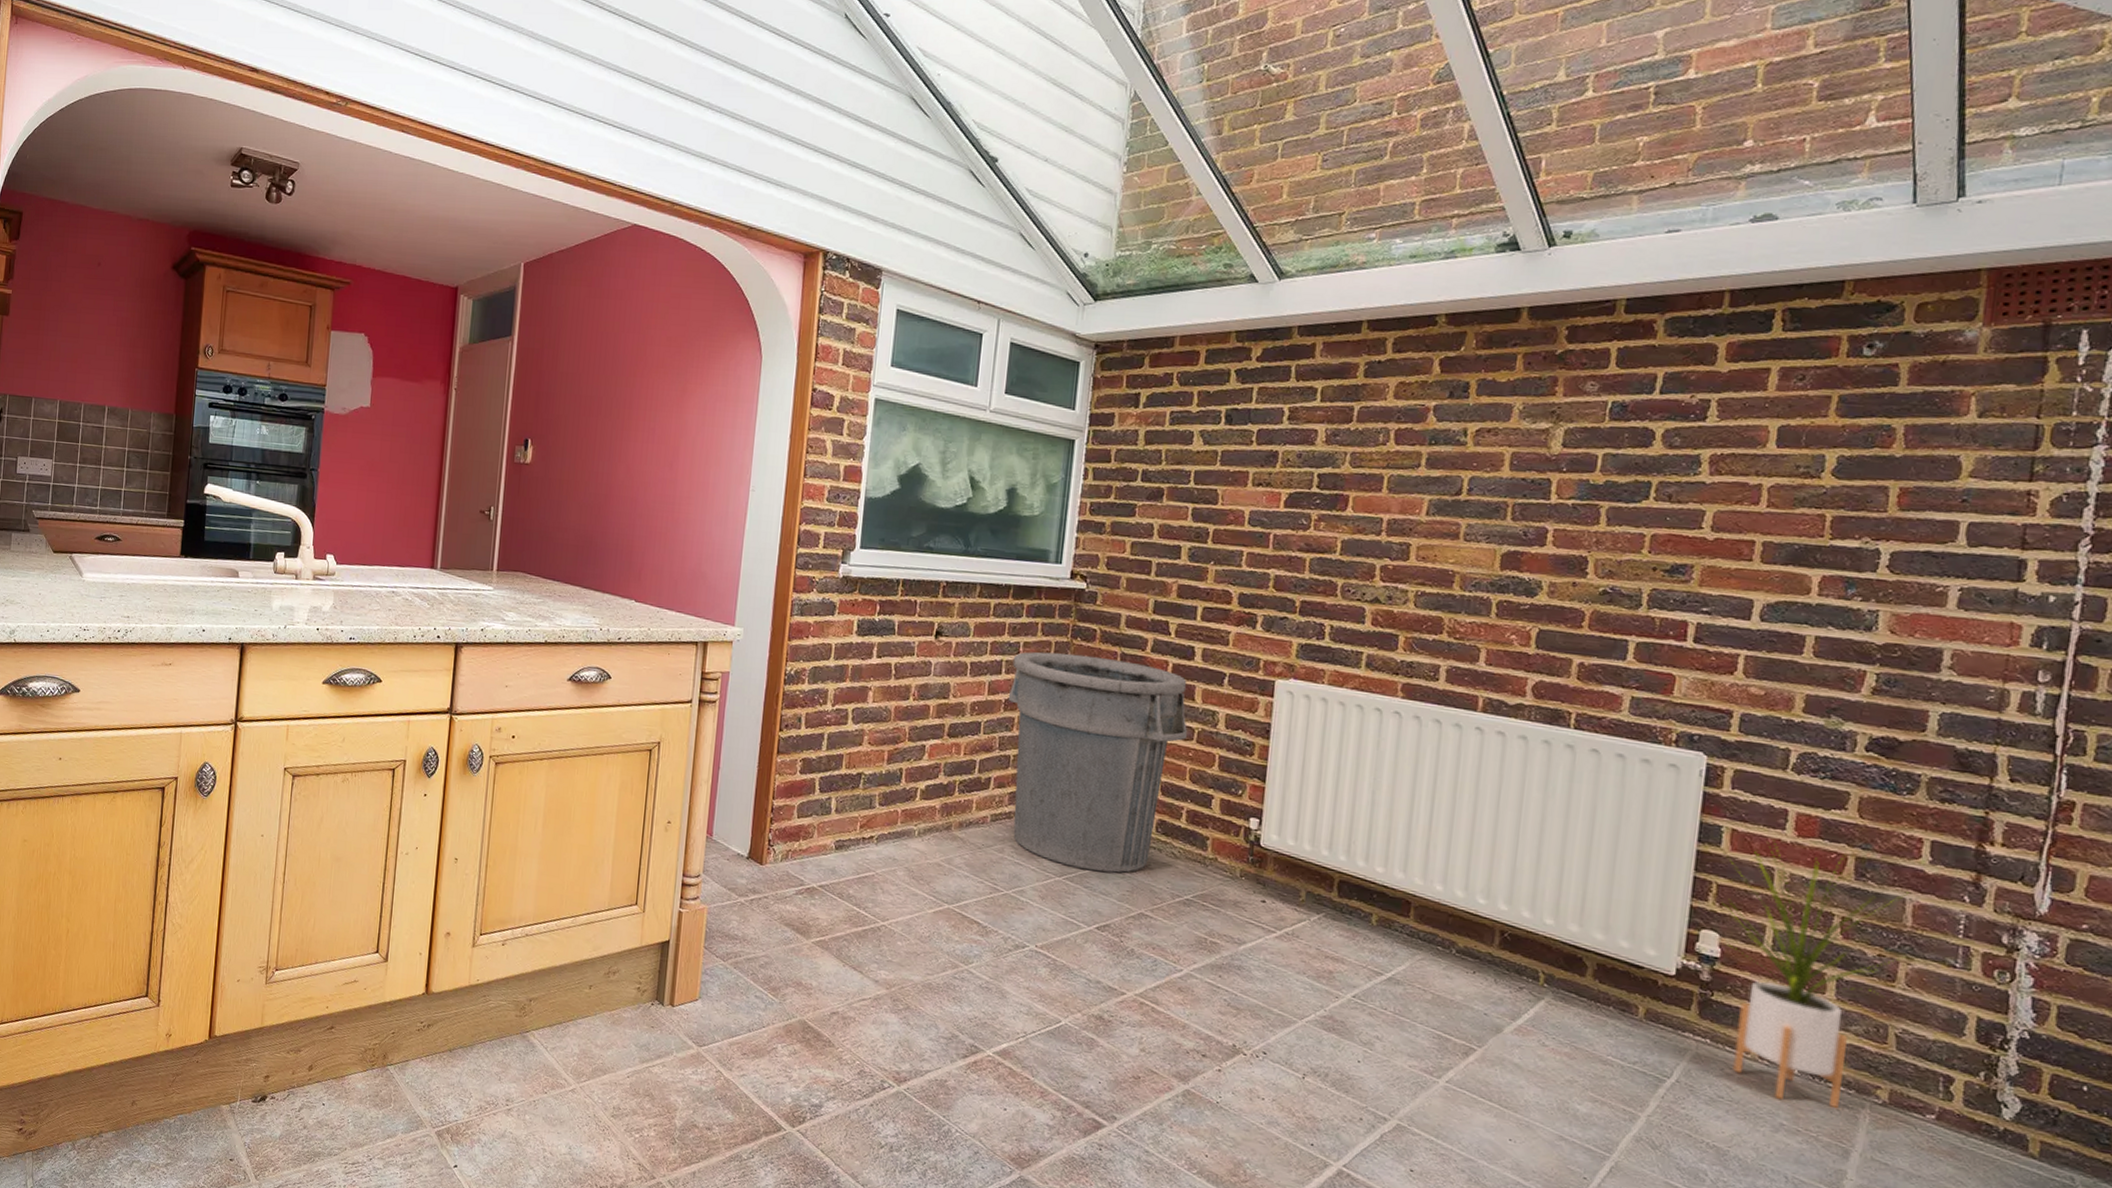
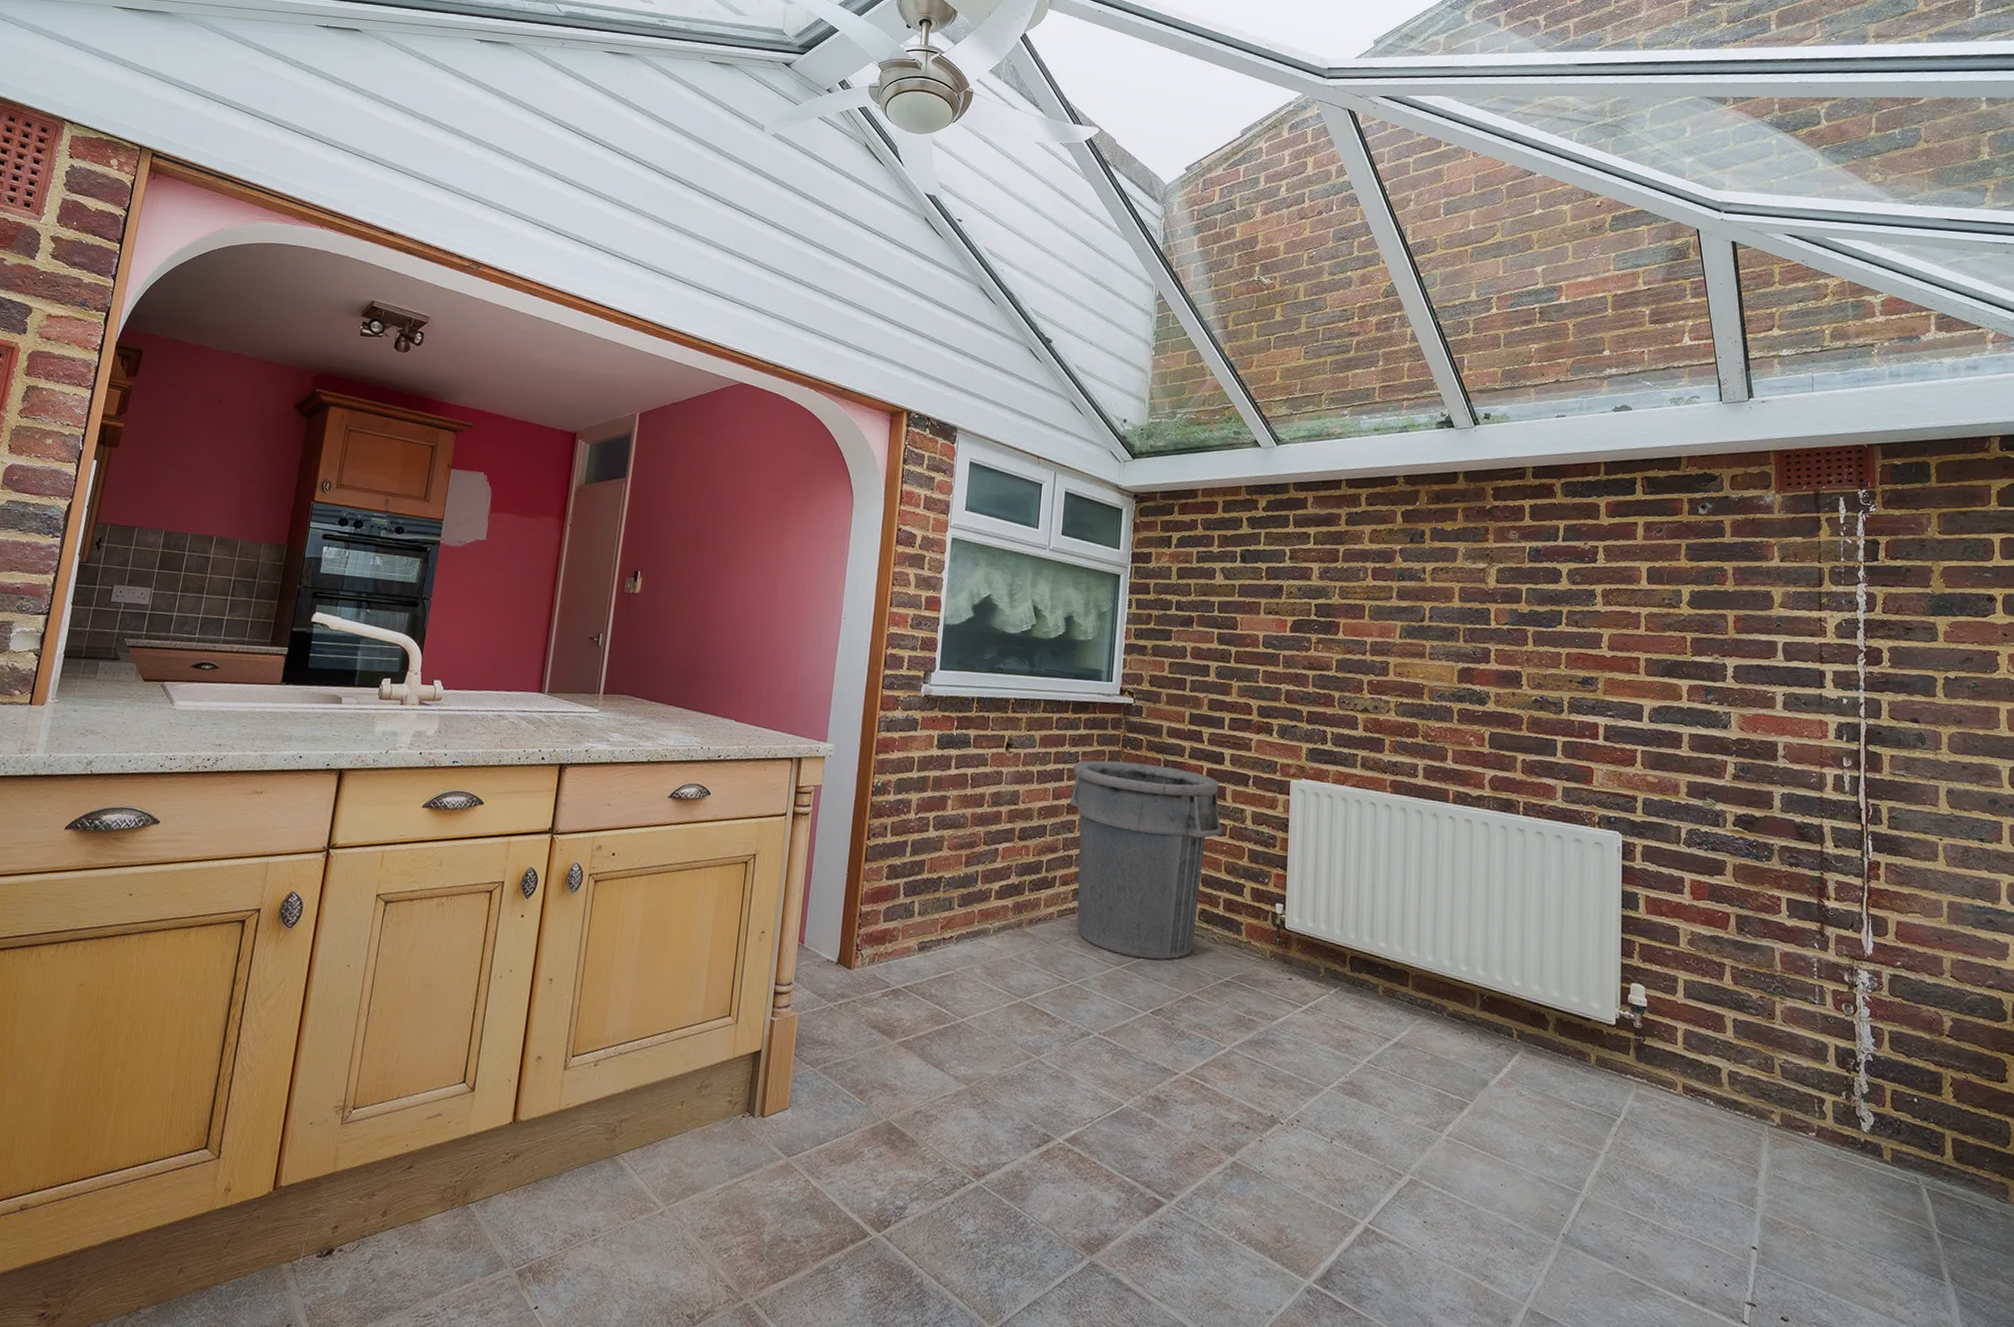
house plant: present [1713,840,1908,1109] -> none [1640,903,1779,1134]

